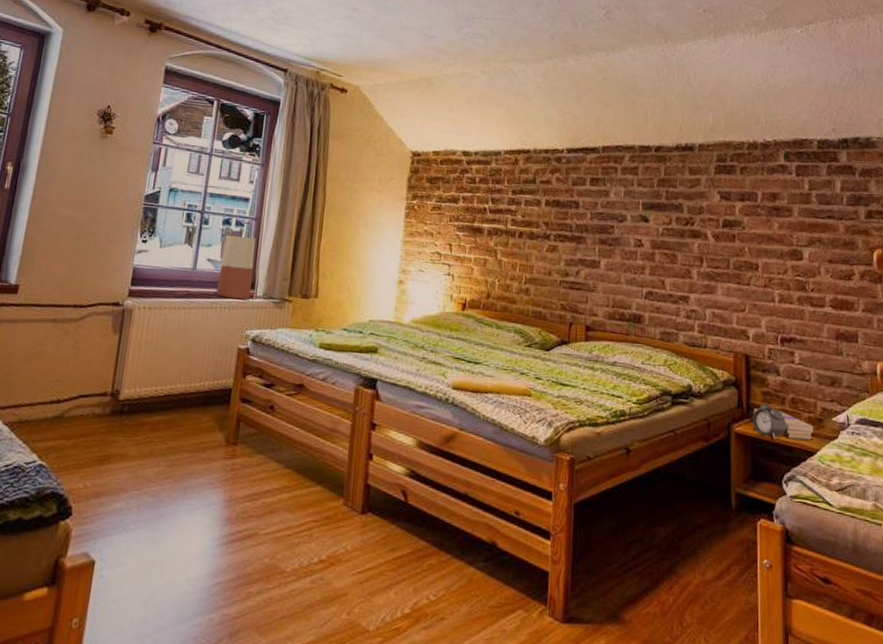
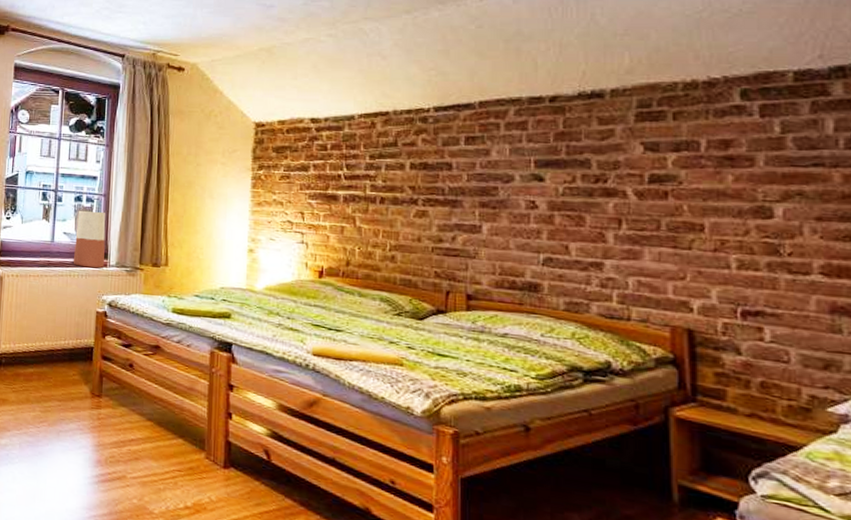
books: present [749,408,814,440] -> none [695,391,797,433]
alarm clock: present [752,404,786,441] -> none [700,386,753,431]

